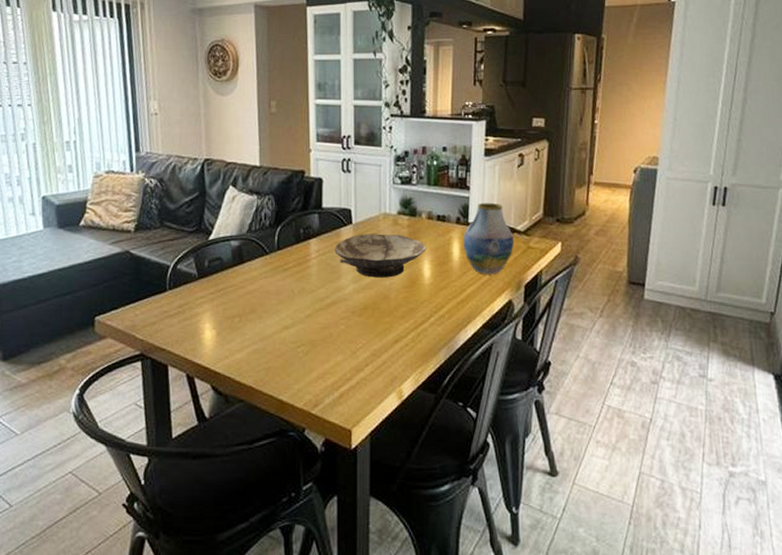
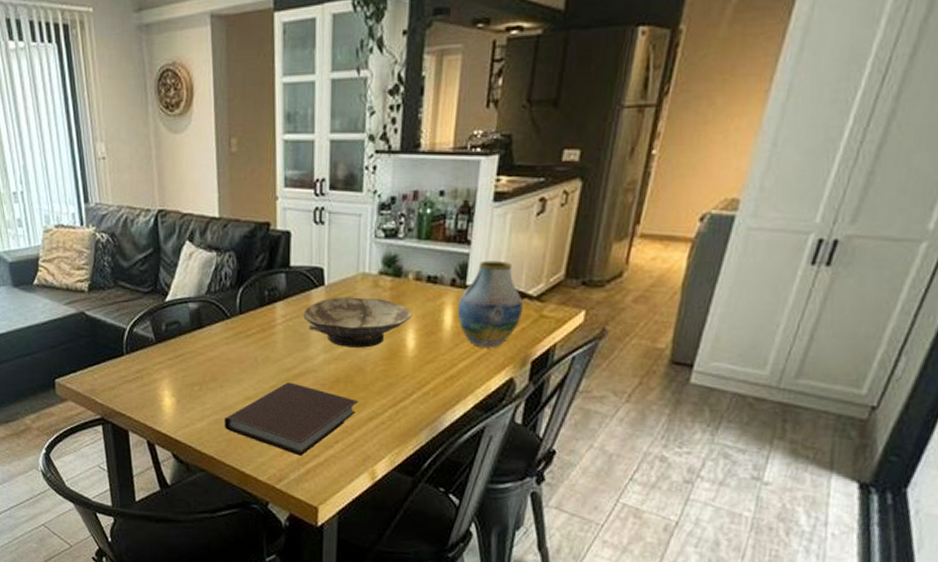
notebook: none [263,311,385,380] -> present [225,382,359,456]

